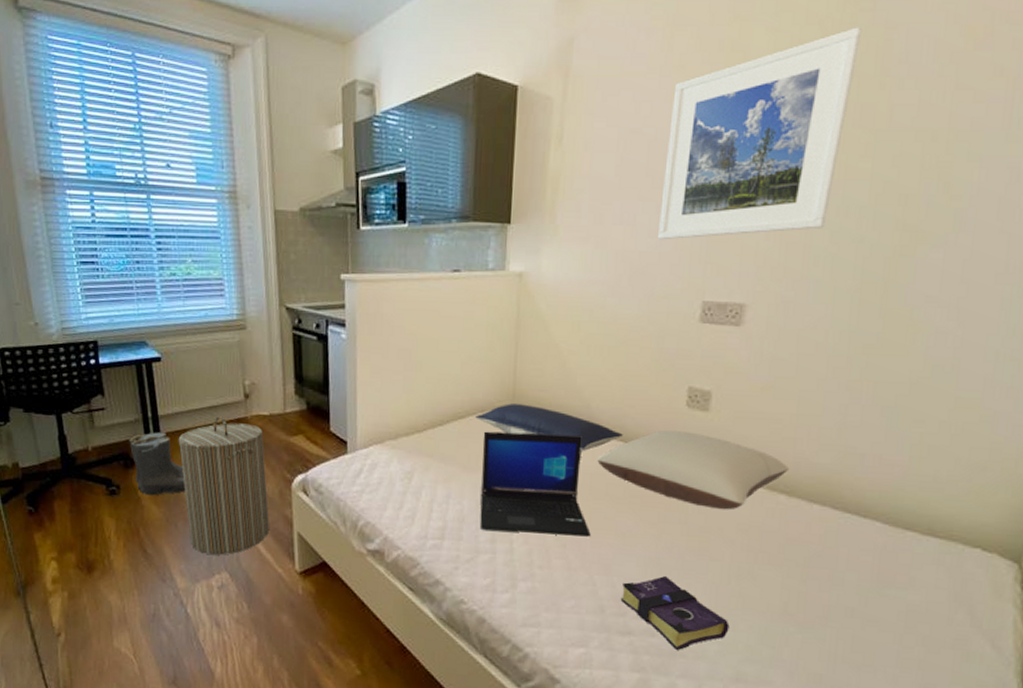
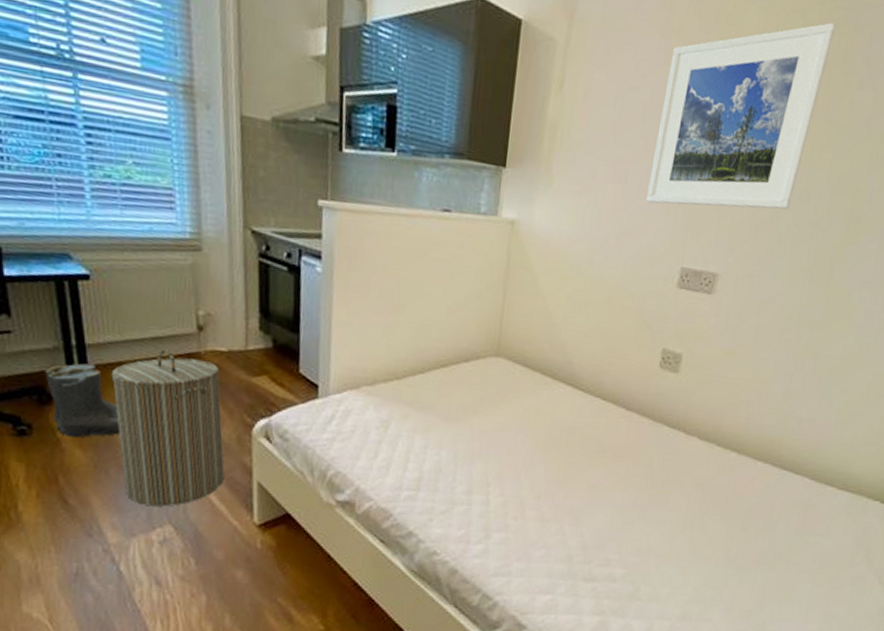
pillow: present [475,404,623,452] -> none [458,354,601,407]
laptop: present [479,431,591,537] -> none [456,381,565,489]
pillow: present [597,430,790,510] -> none [575,388,742,466]
book: present [620,575,730,651] -> none [587,525,681,595]

